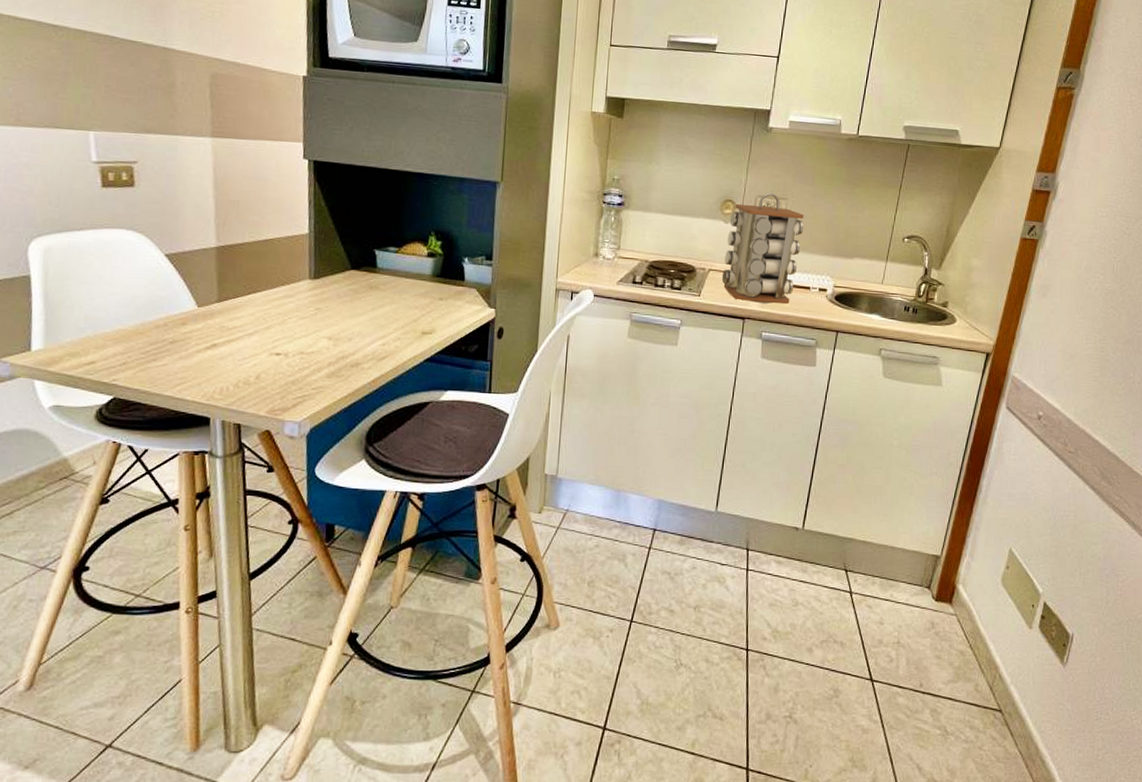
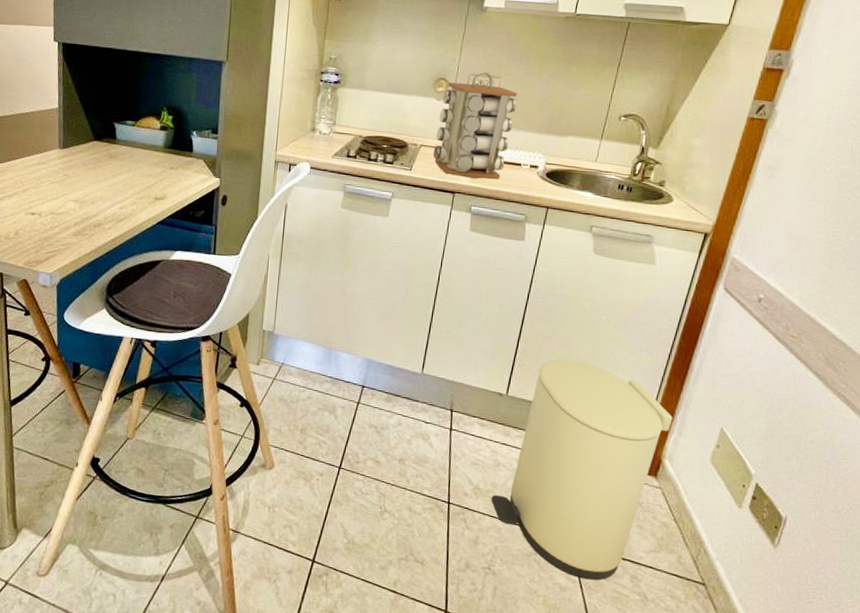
pedal bin: none [790,488,964,718] -> present [491,359,673,581]

